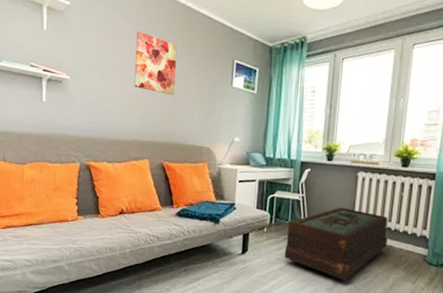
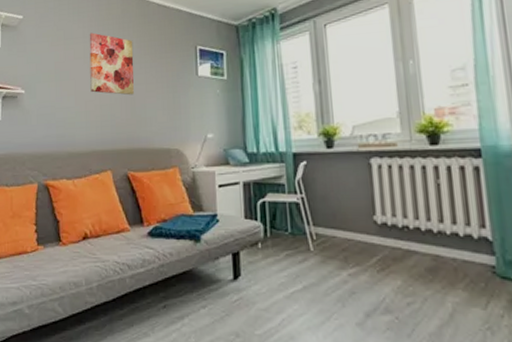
coffee table: present [284,207,388,281] -> none [288,206,432,310]

